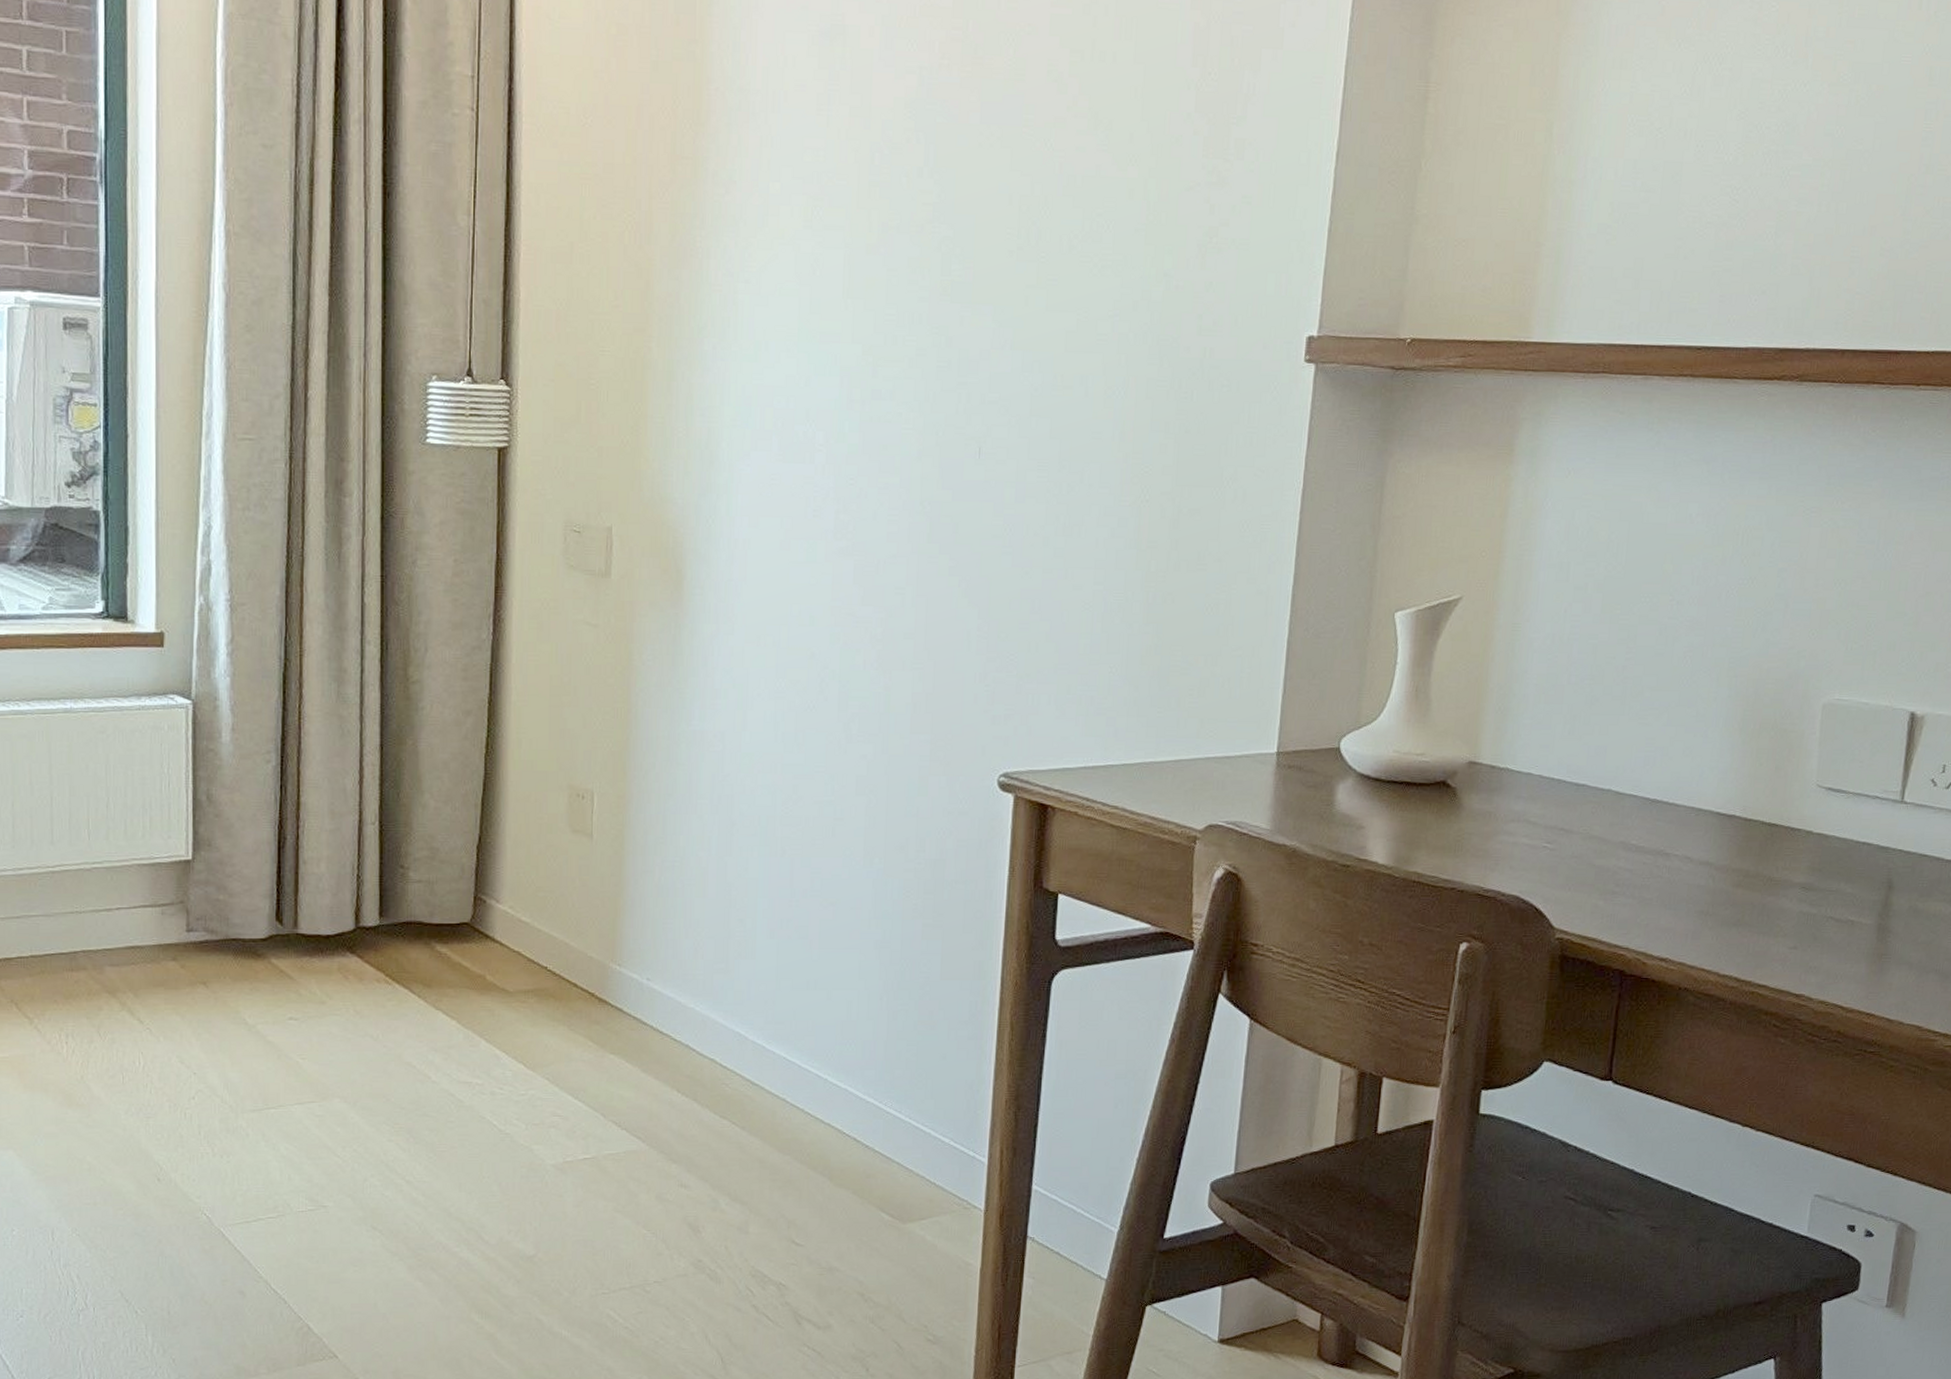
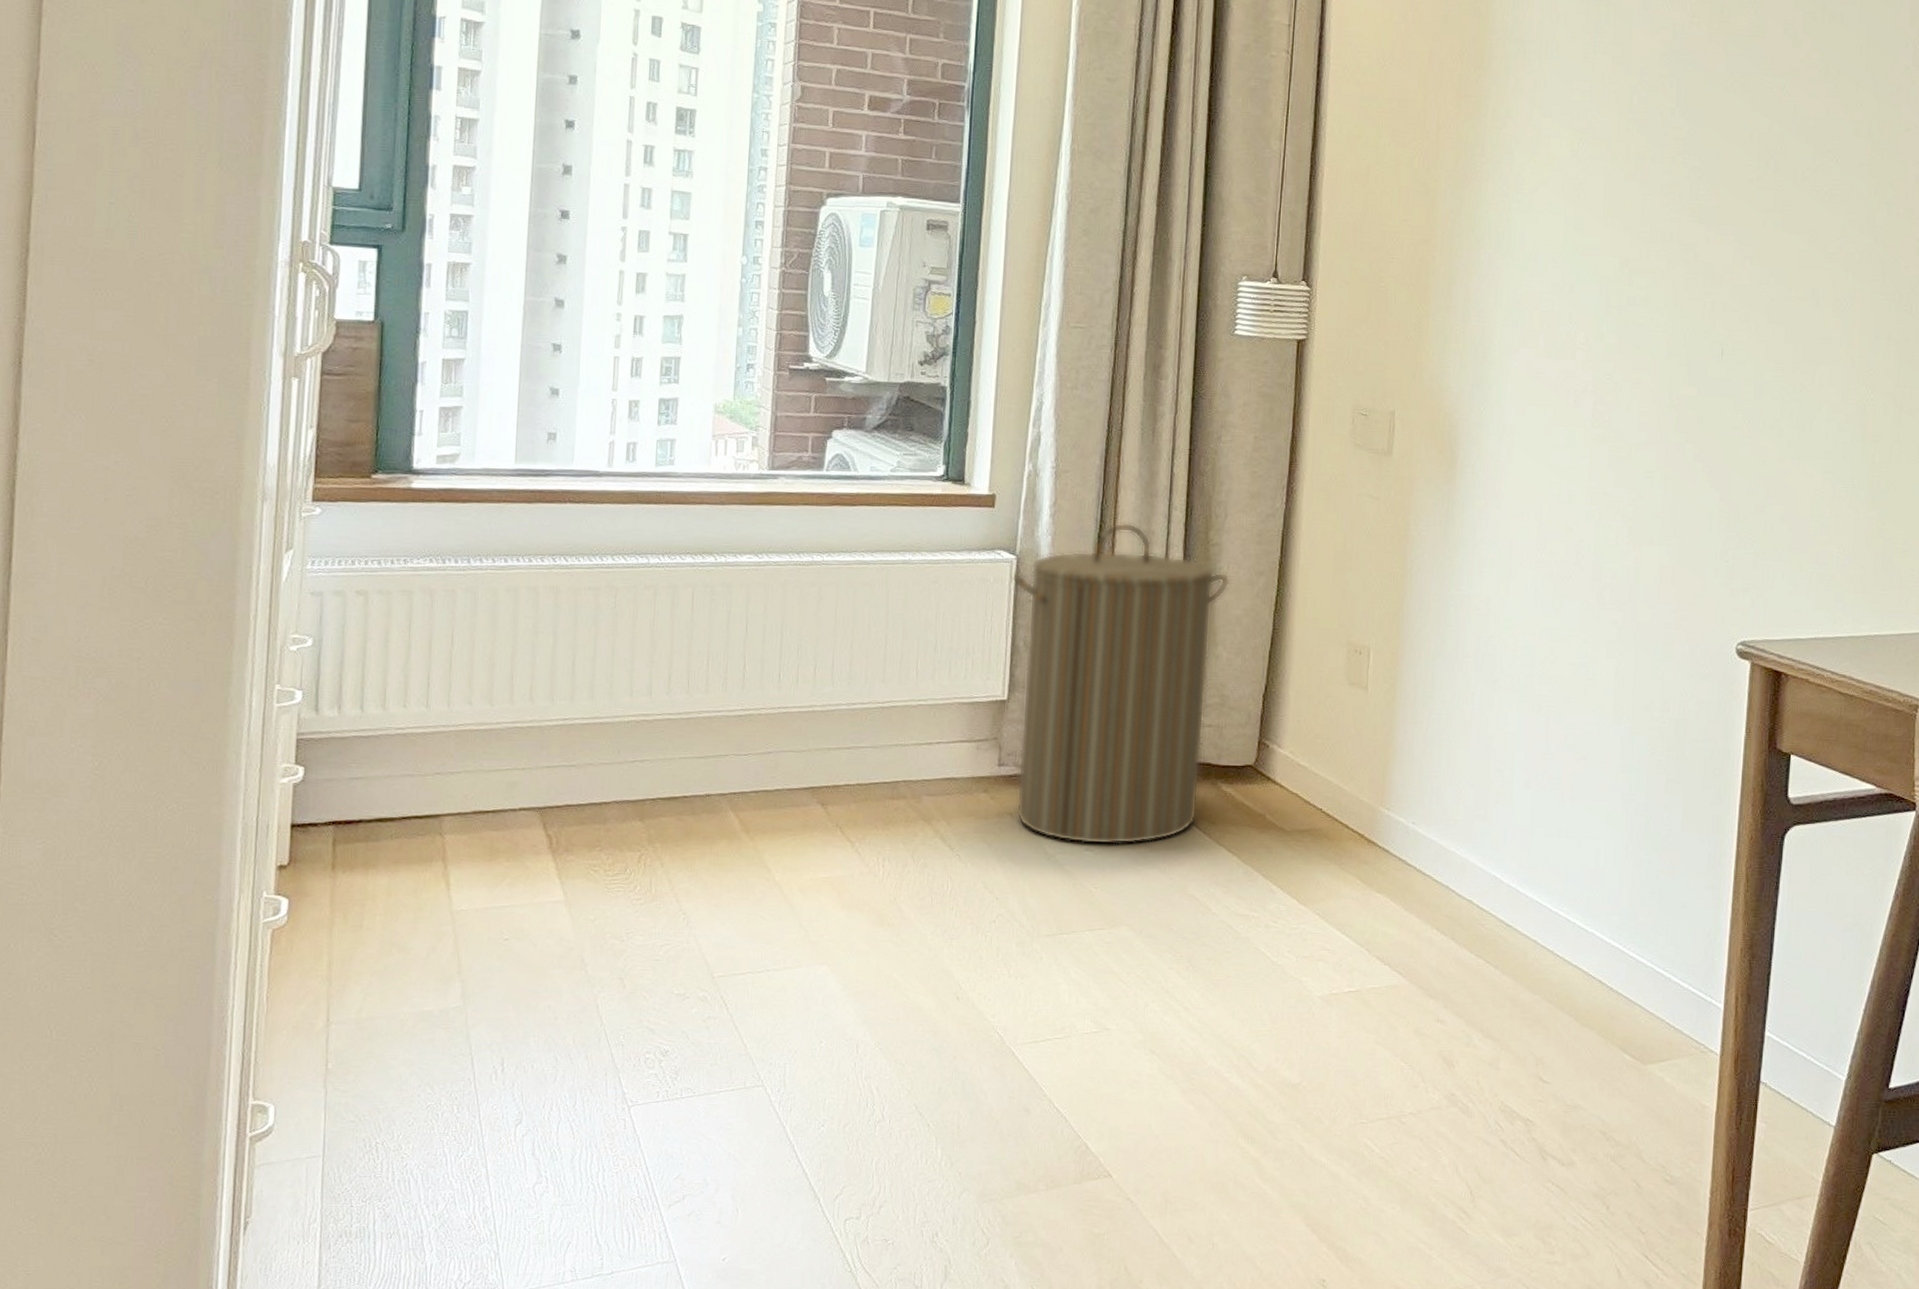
laundry hamper: none [187,659,434,1013] -> present [1011,522,1230,845]

